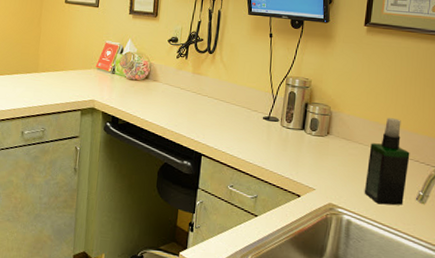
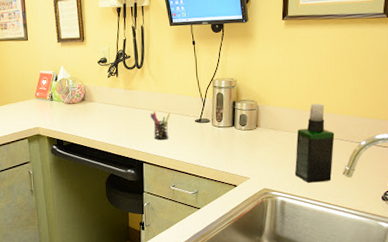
pen holder: none [215,101,238,134] -> present [150,111,170,140]

